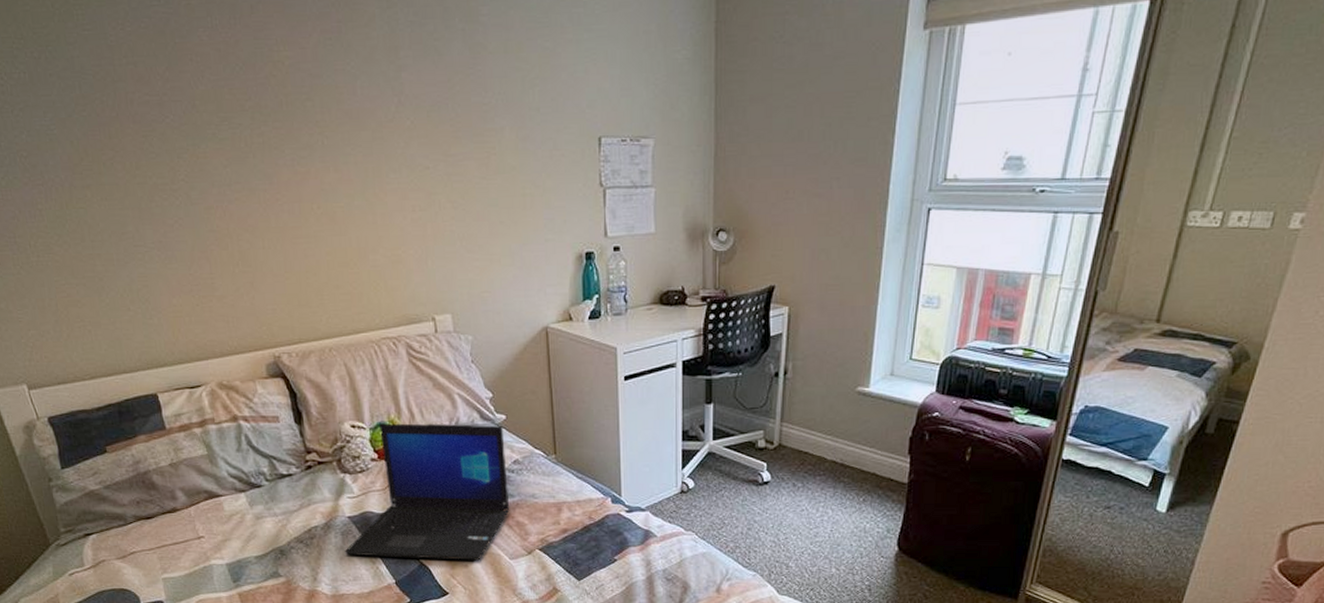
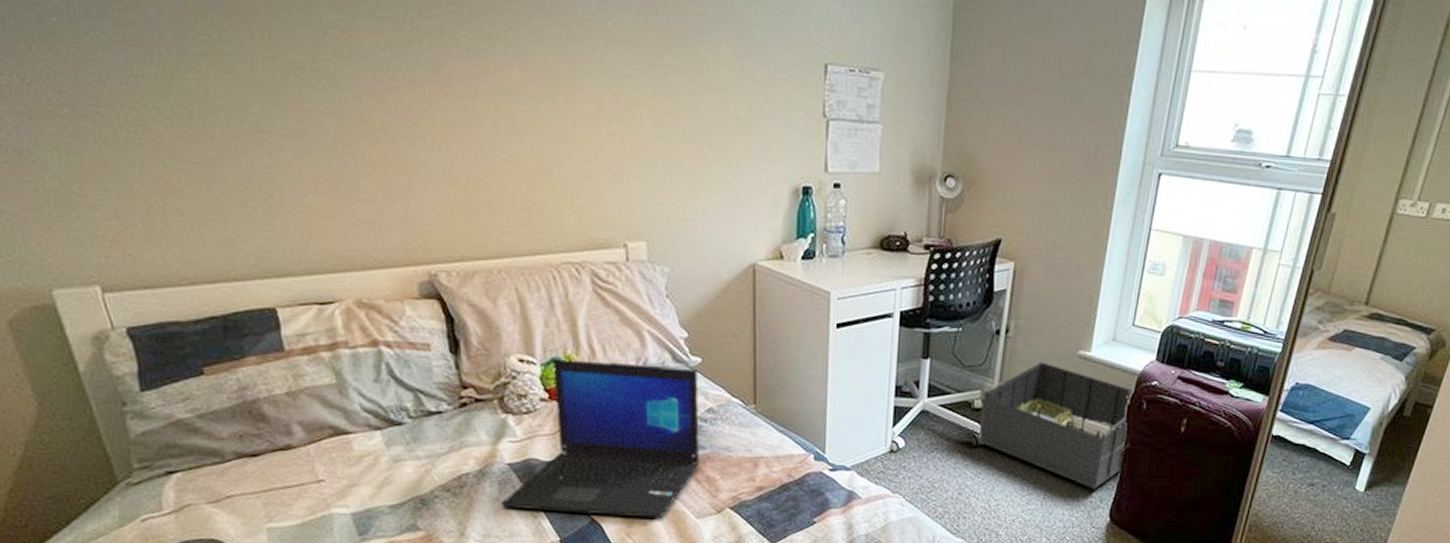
storage bin: none [763,400,914,521] -> present [977,362,1133,490]

